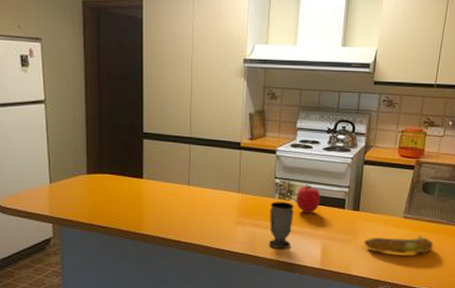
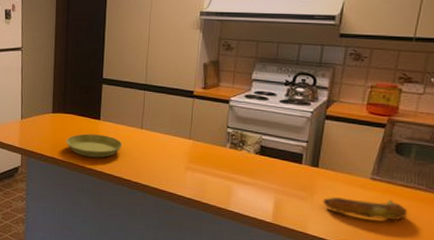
saucer: none [105,194,169,220] -> present [66,133,123,158]
cup: present [268,201,294,249] -> none [217,150,246,199]
fruit: present [296,184,321,214] -> none [248,136,275,166]

